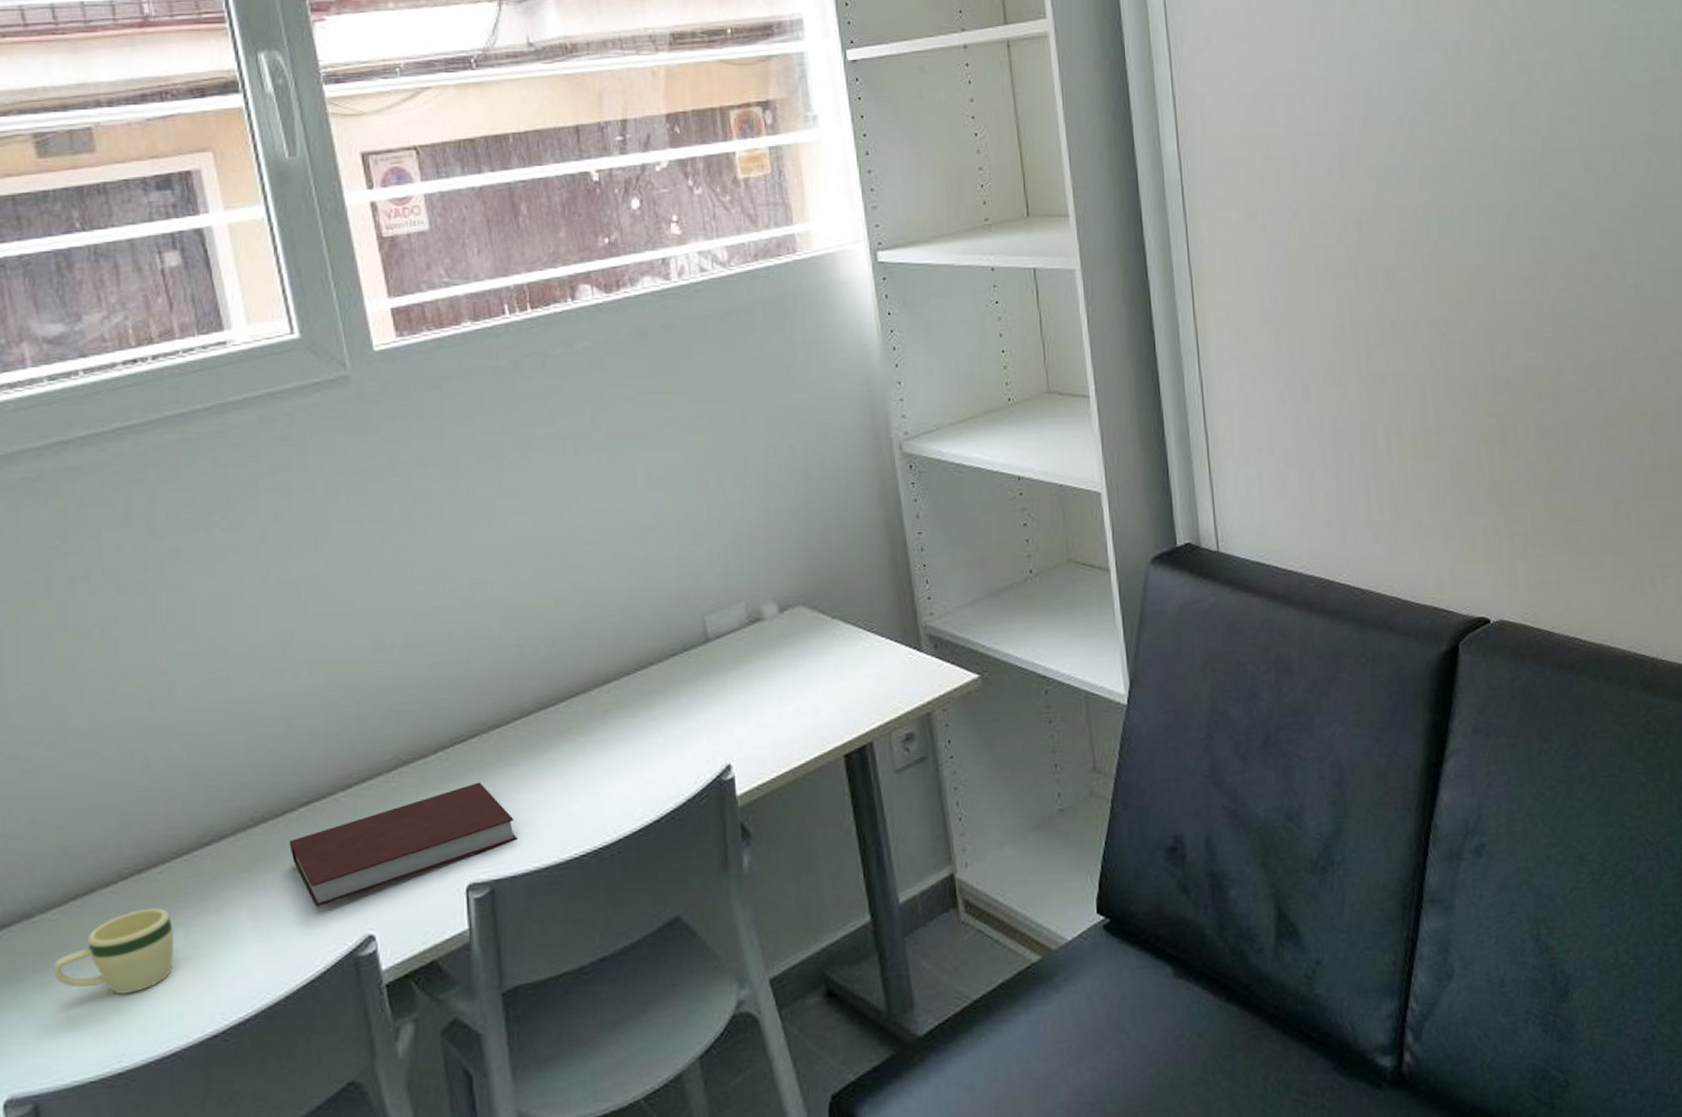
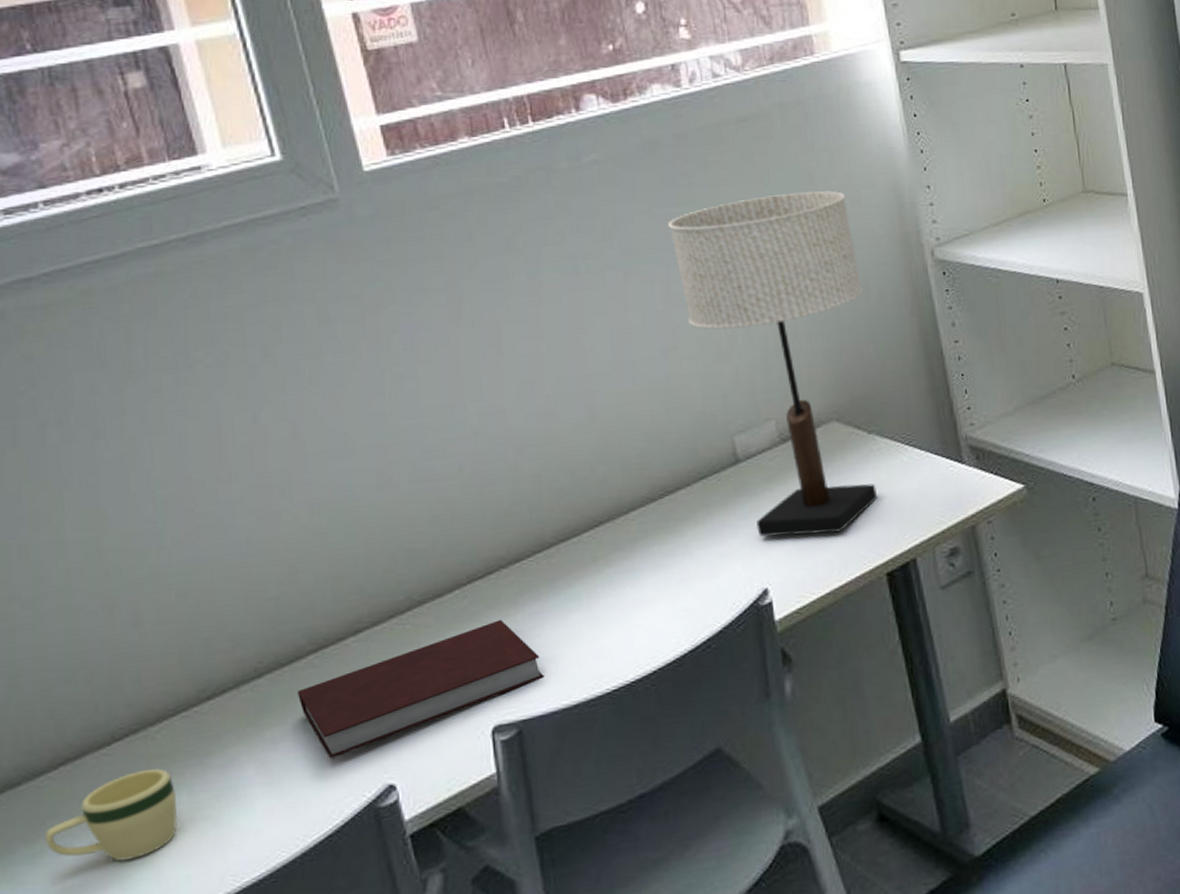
table lamp: none [651,383,838,714] -> present [667,191,877,537]

